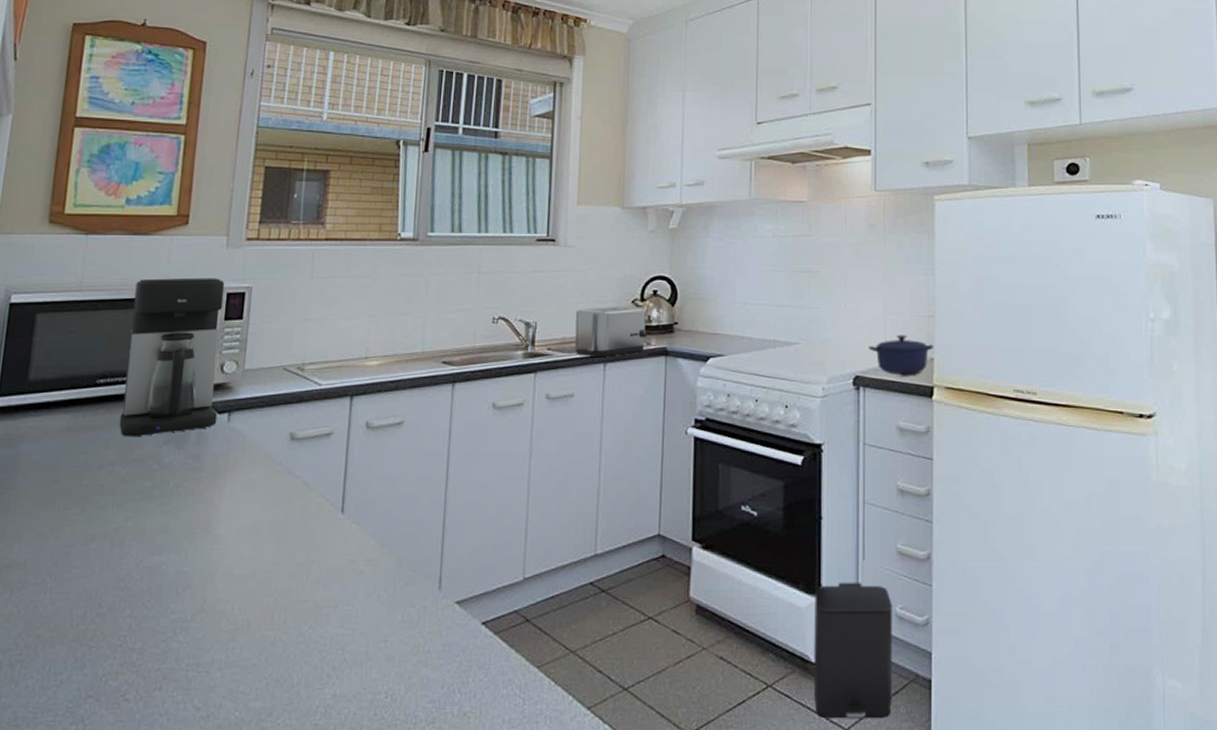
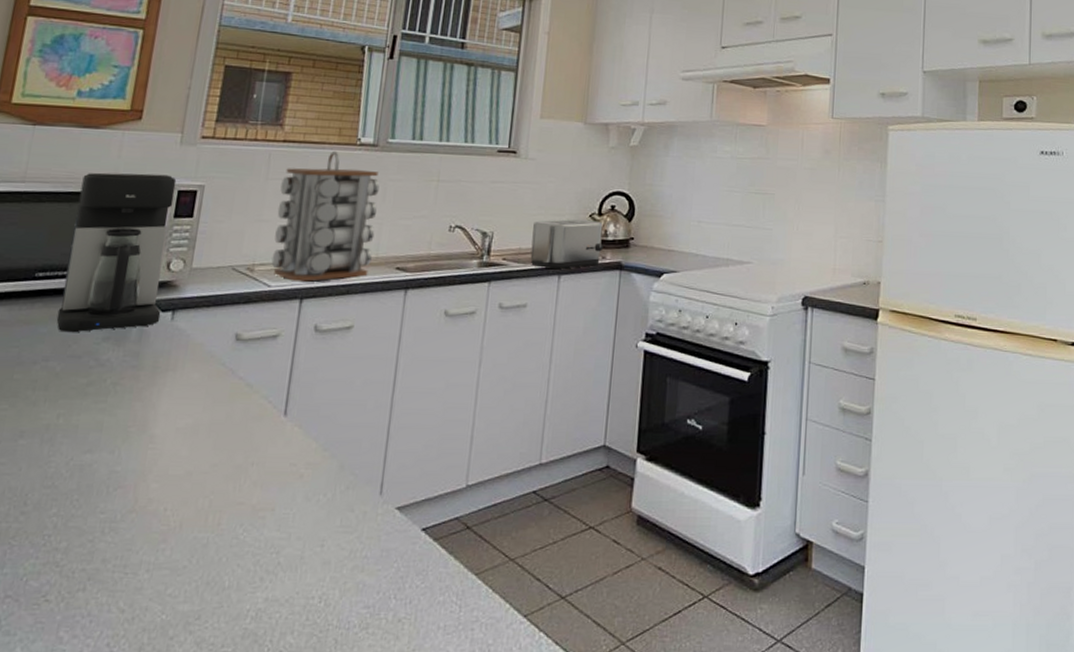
spice rack: none [321,246,422,379] -> present [271,150,380,282]
pedal bin: present [813,582,892,718] -> none [748,496,829,629]
cooking pot: present [869,334,934,375] -> none [818,258,881,297]

